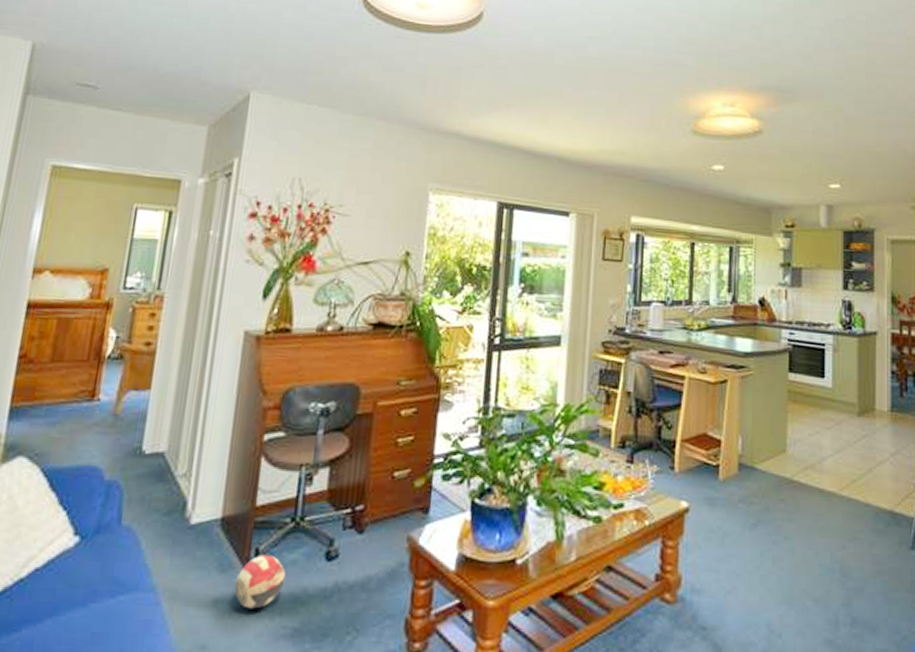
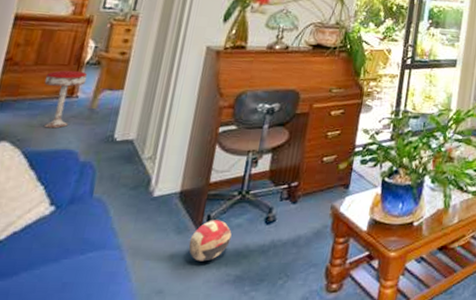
bar stool: none [61,367,110,440] -> present [44,70,88,129]

